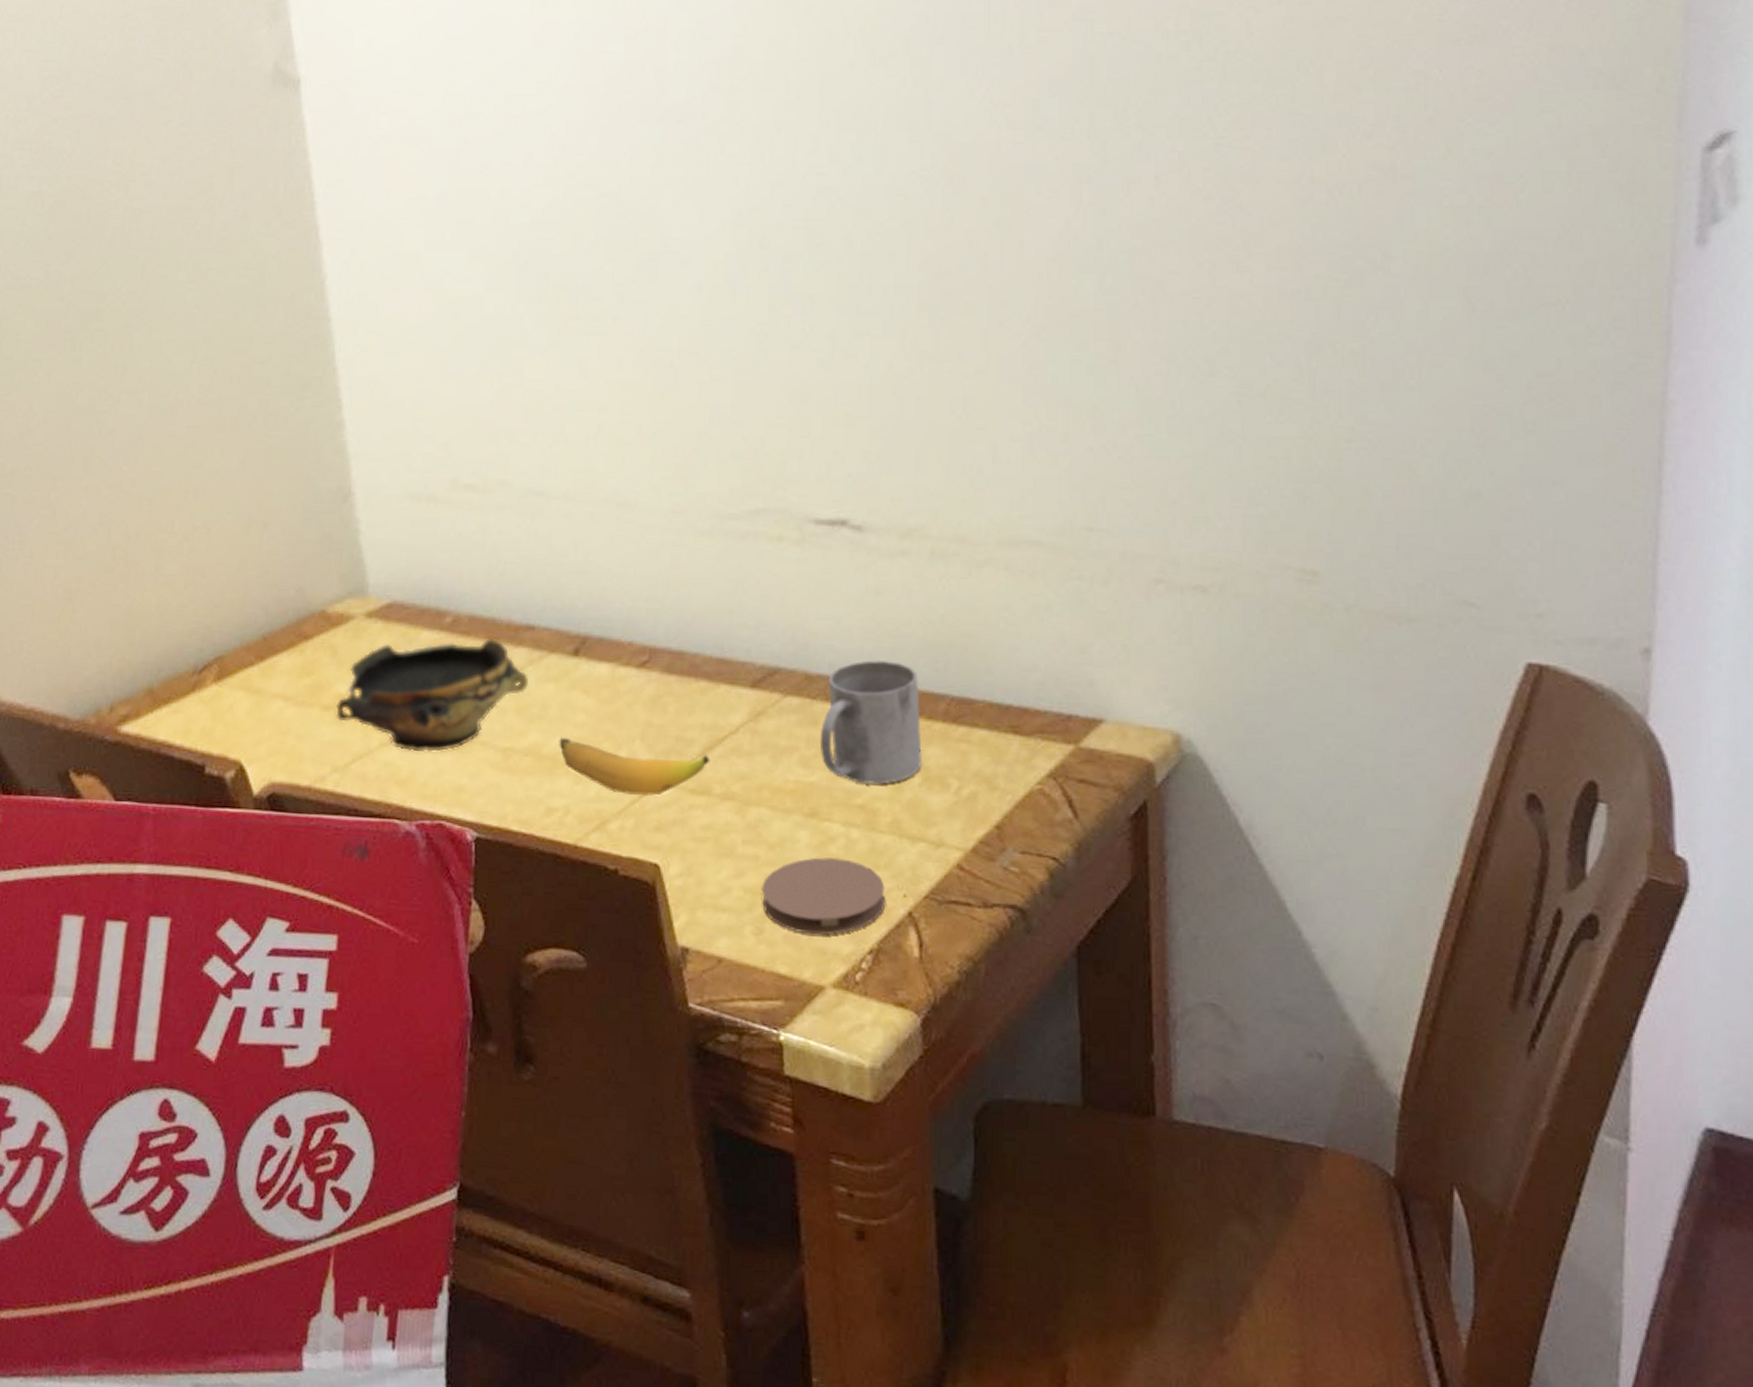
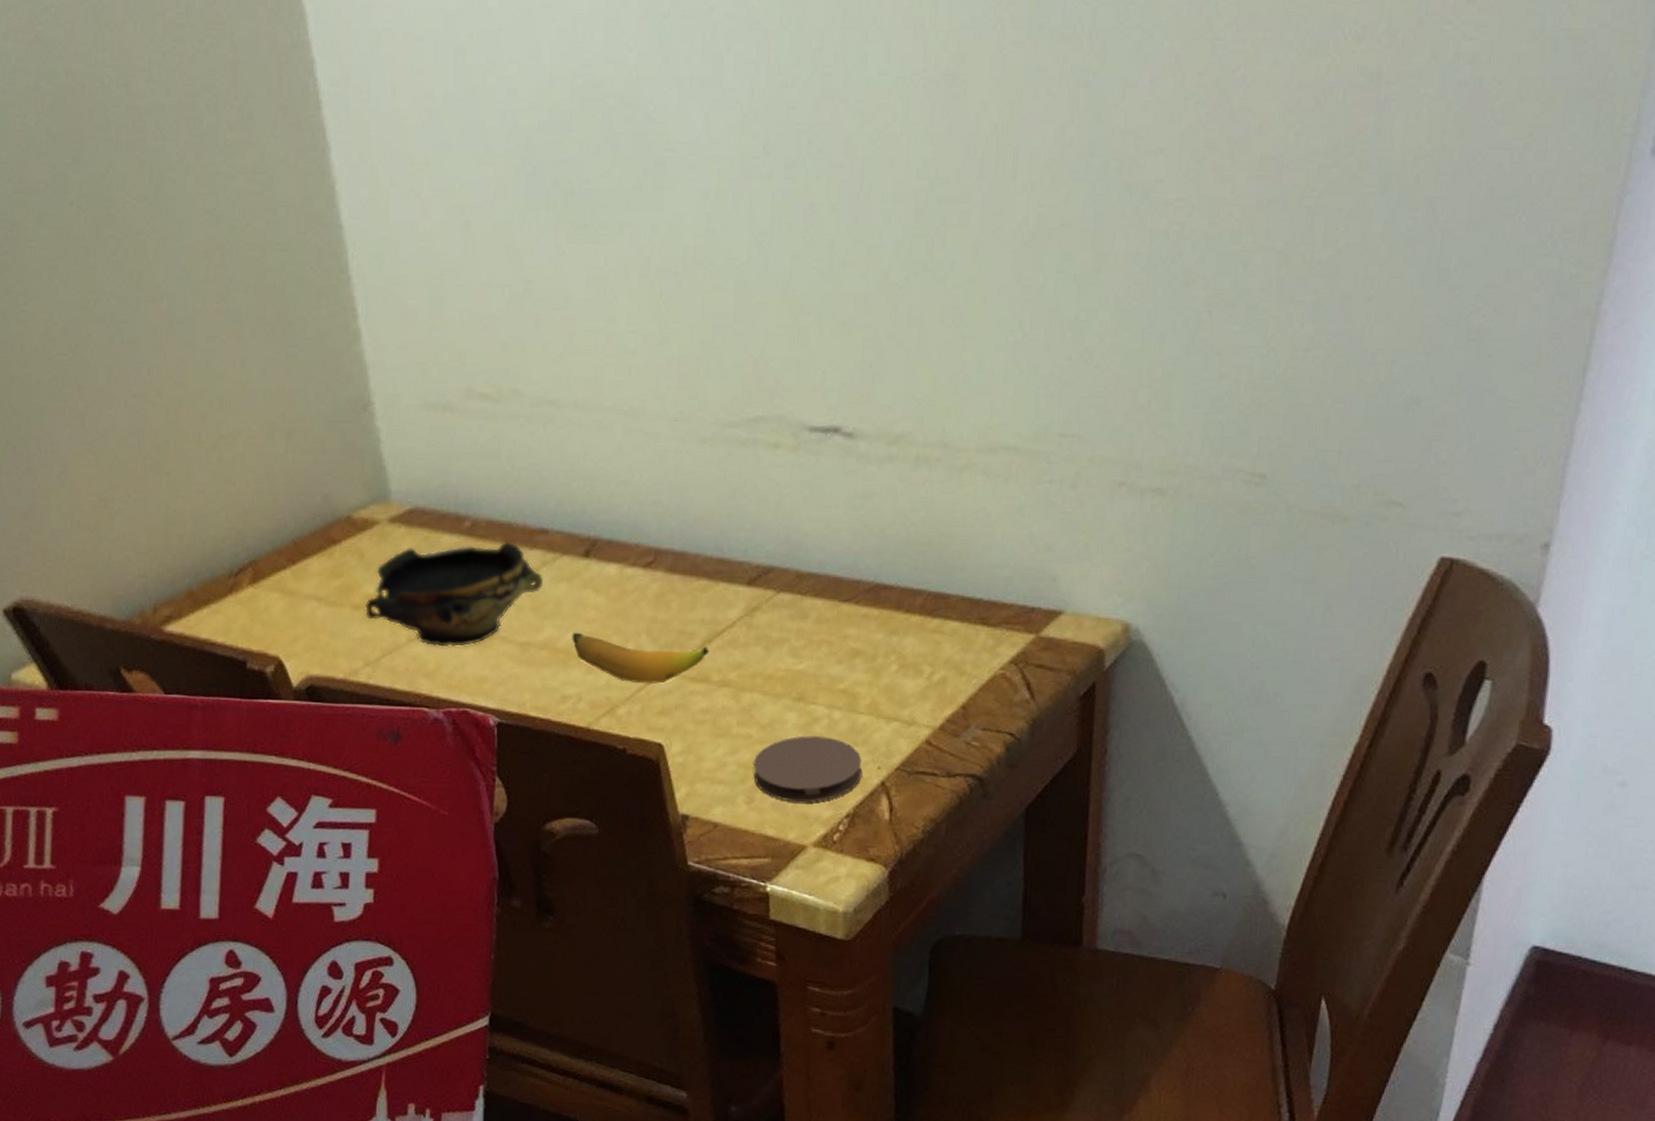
mug: present [820,659,922,785] -> none [809,558,900,671]

